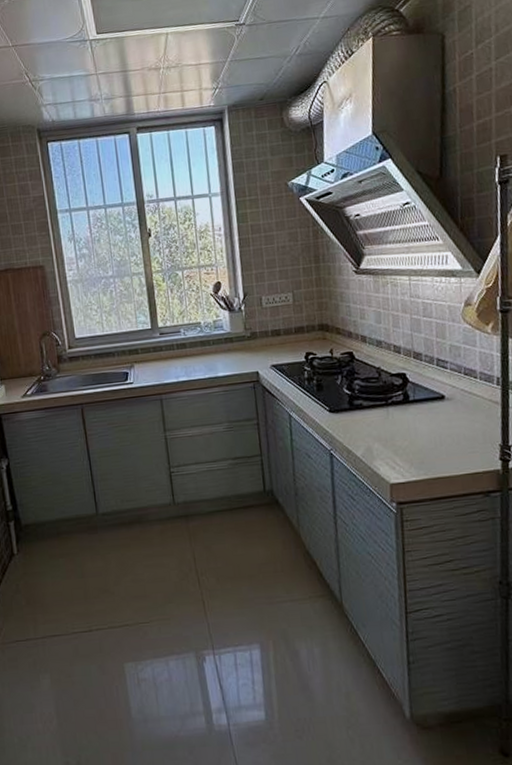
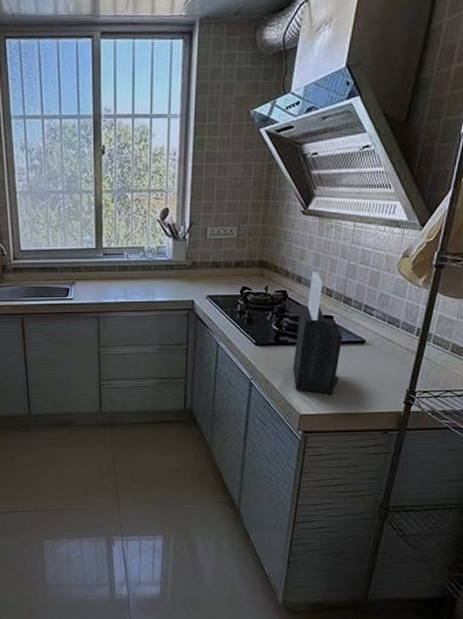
knife block: none [369,329,425,459] -> present [292,272,343,395]

